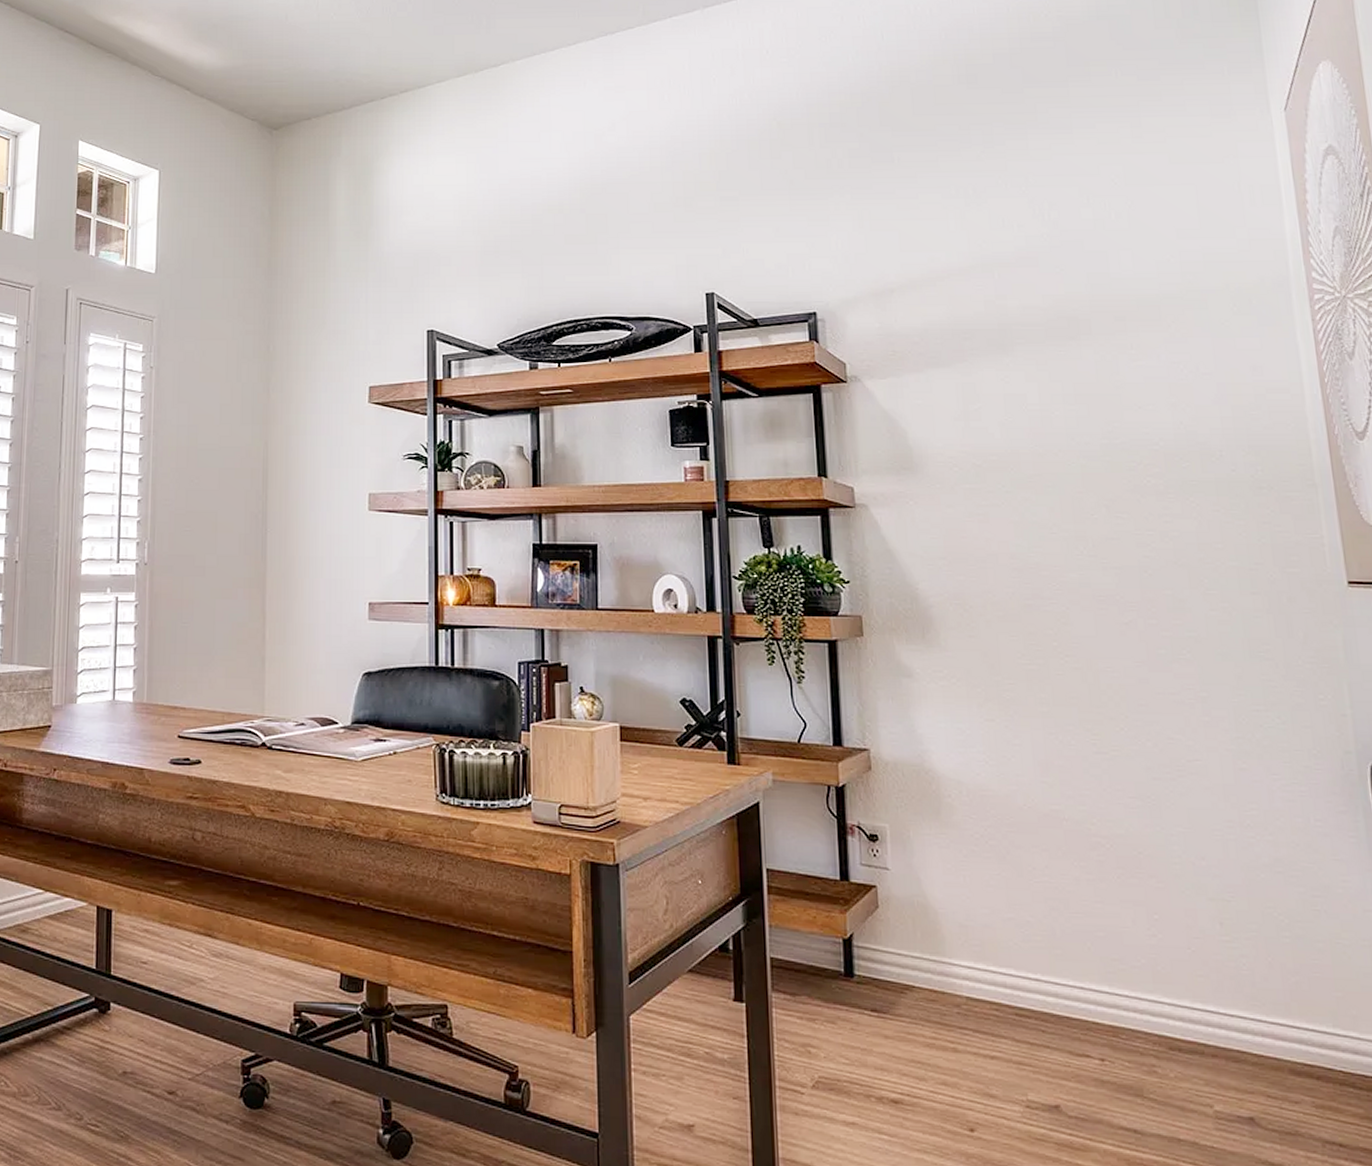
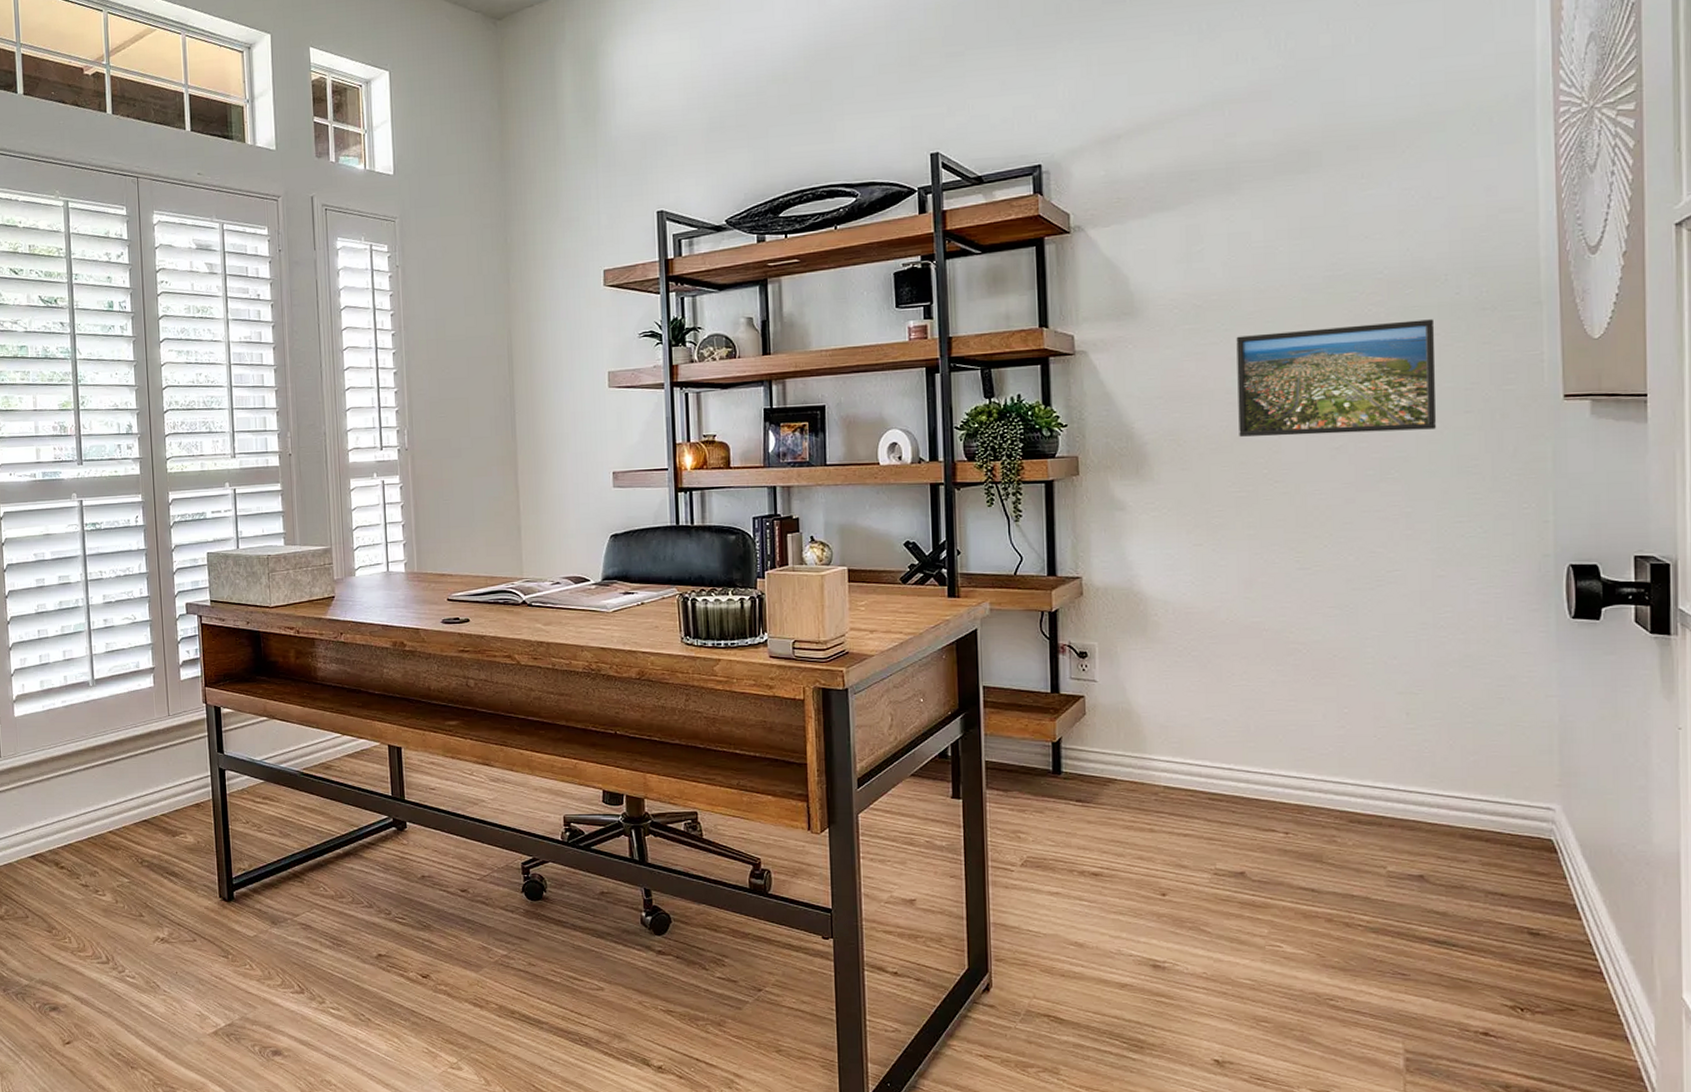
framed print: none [1017,495,1224,609] -> present [1236,319,1436,437]

